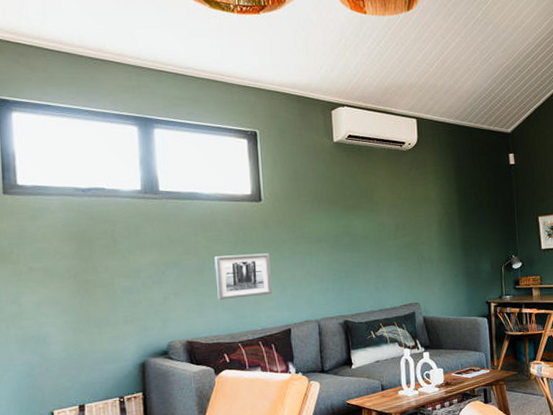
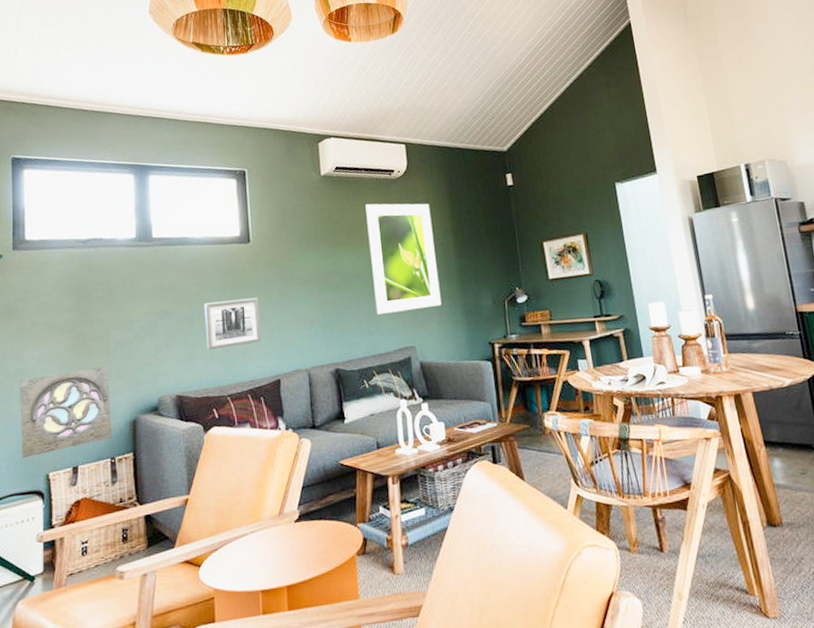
wall ornament: none [17,311,120,397] -> present [20,365,112,458]
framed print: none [376,172,445,273] -> present [365,203,442,314]

